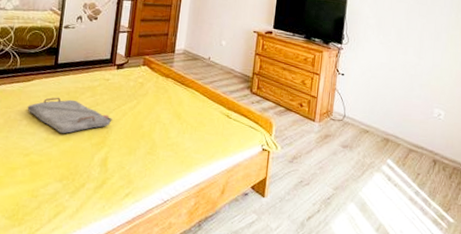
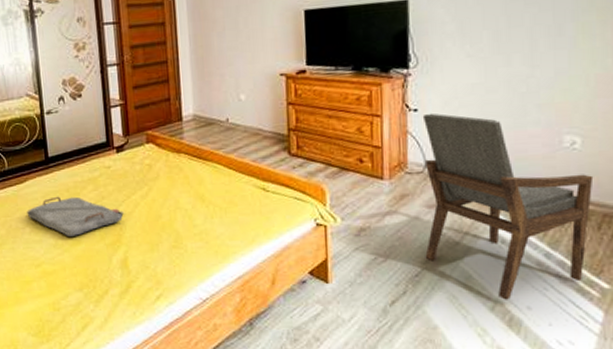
armchair: none [336,78,450,224] -> present [422,113,594,300]

